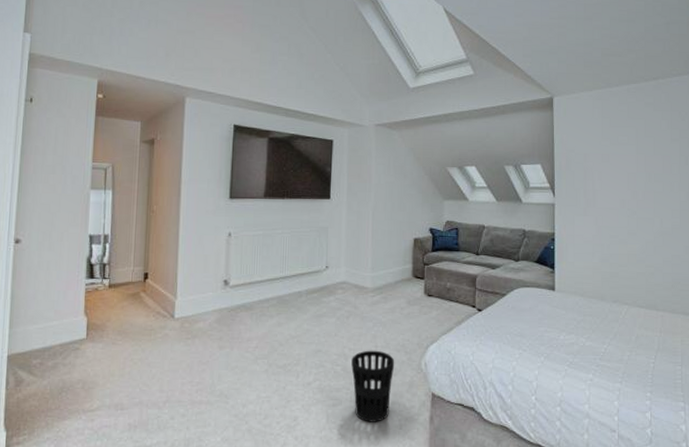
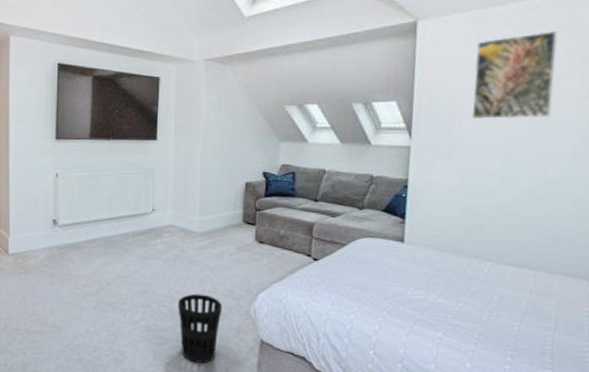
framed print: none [600,108,661,180] -> present [471,30,558,119]

